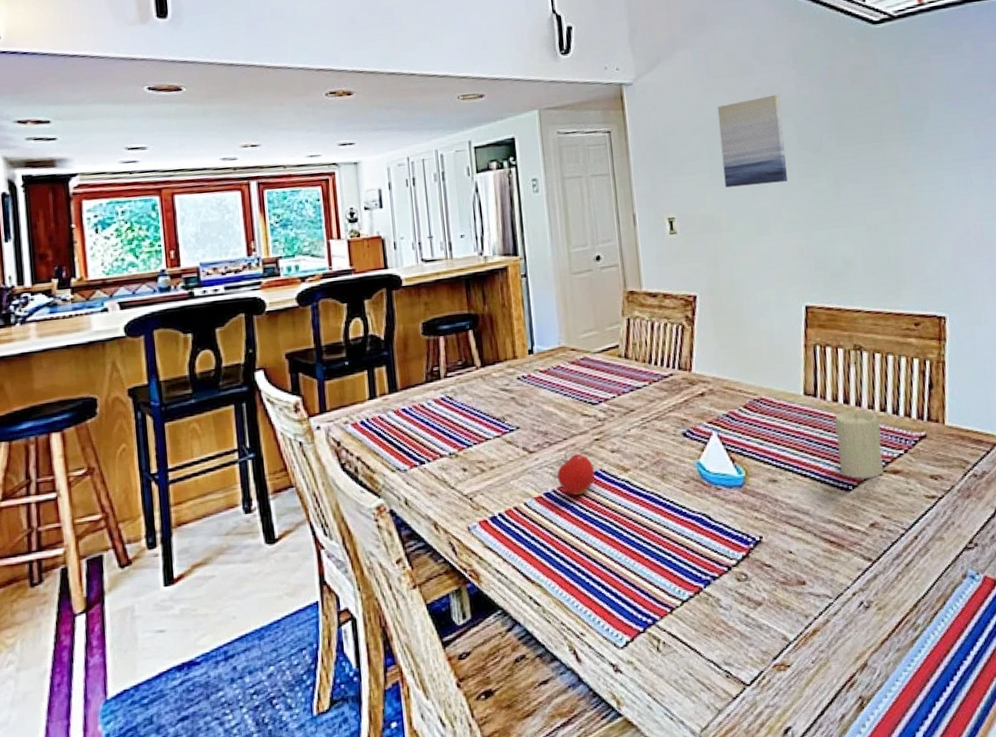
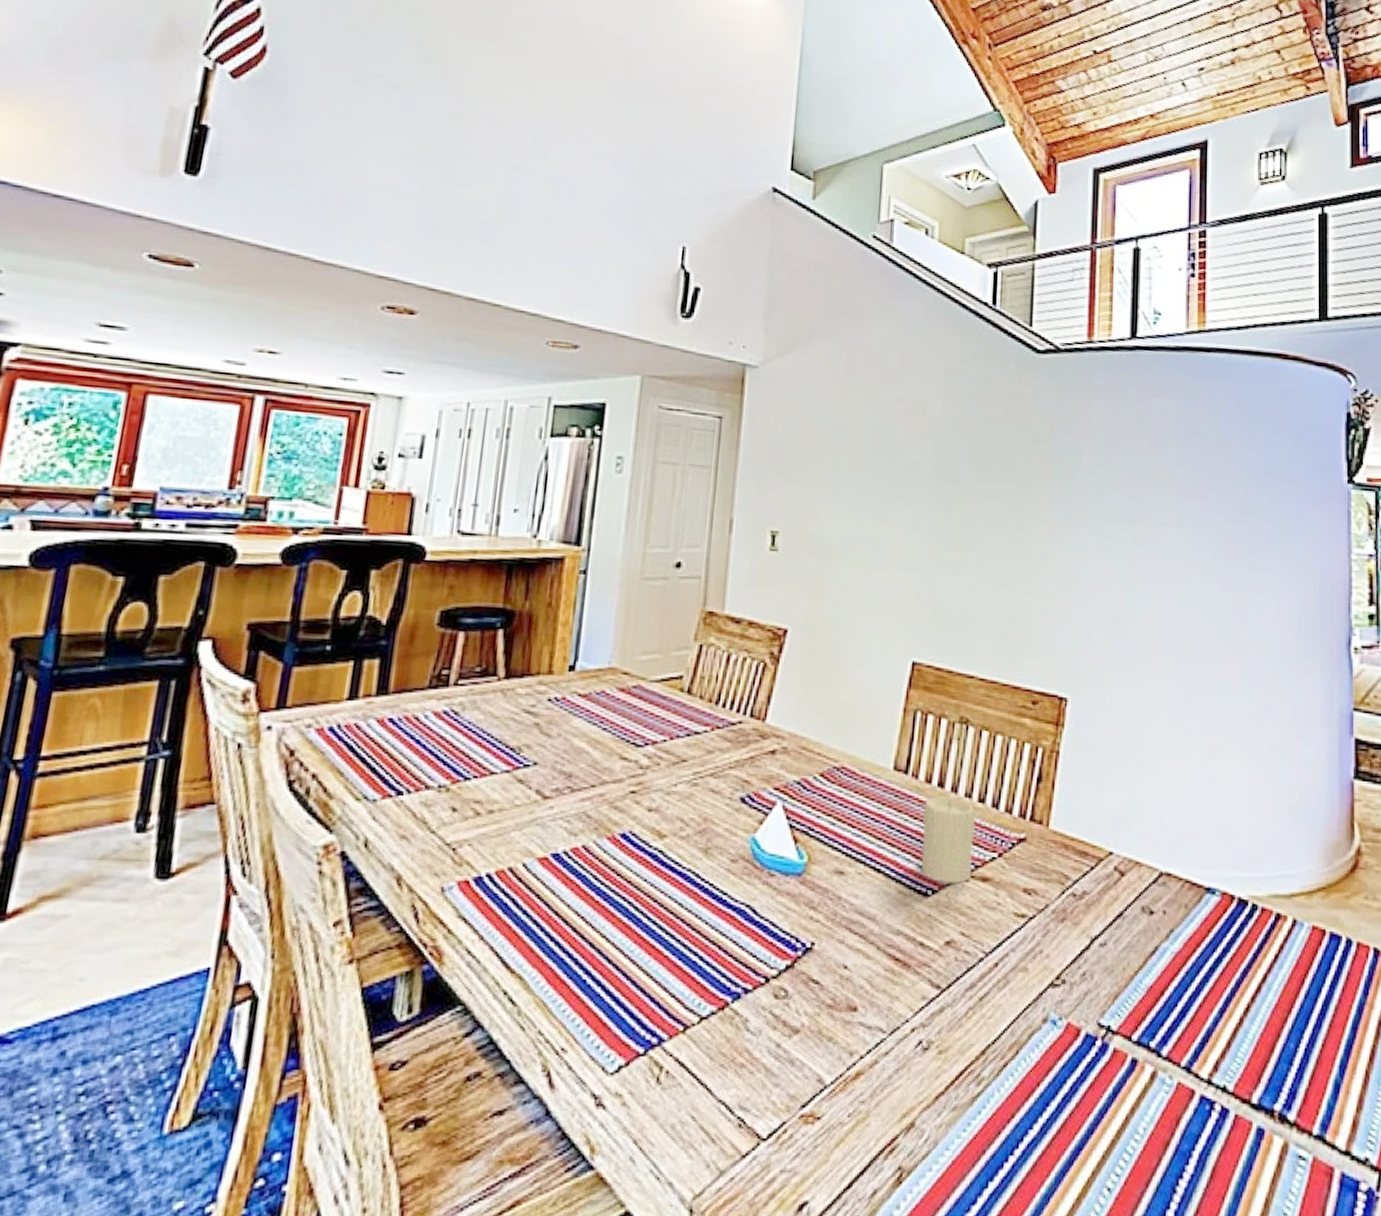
fruit: present [557,453,595,495] -> none [572,804,623,861]
wall art: present [717,94,787,188] -> none [844,410,923,512]

